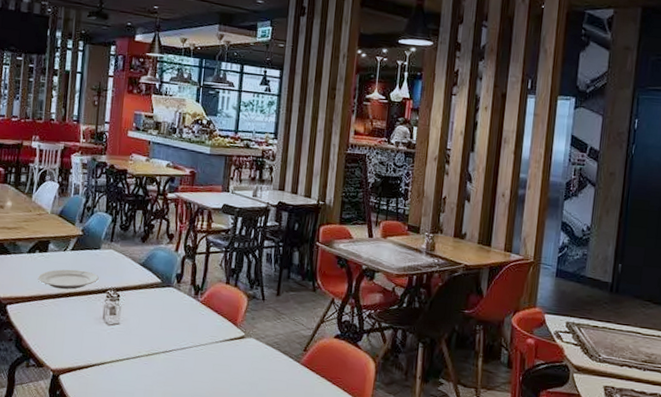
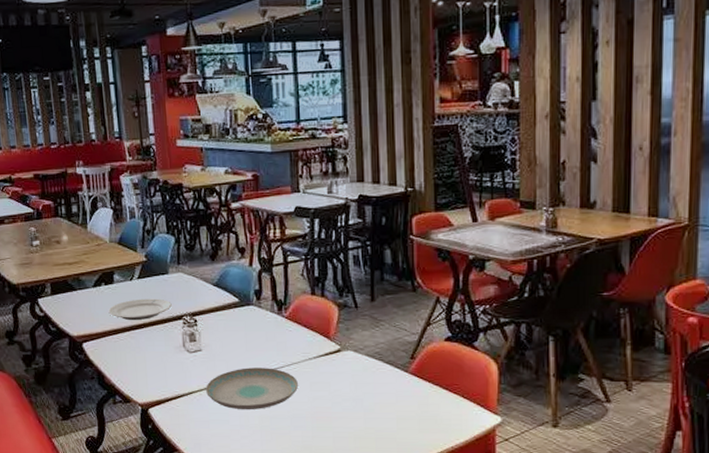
plate: none [117,344,203,385] -> present [206,368,298,410]

